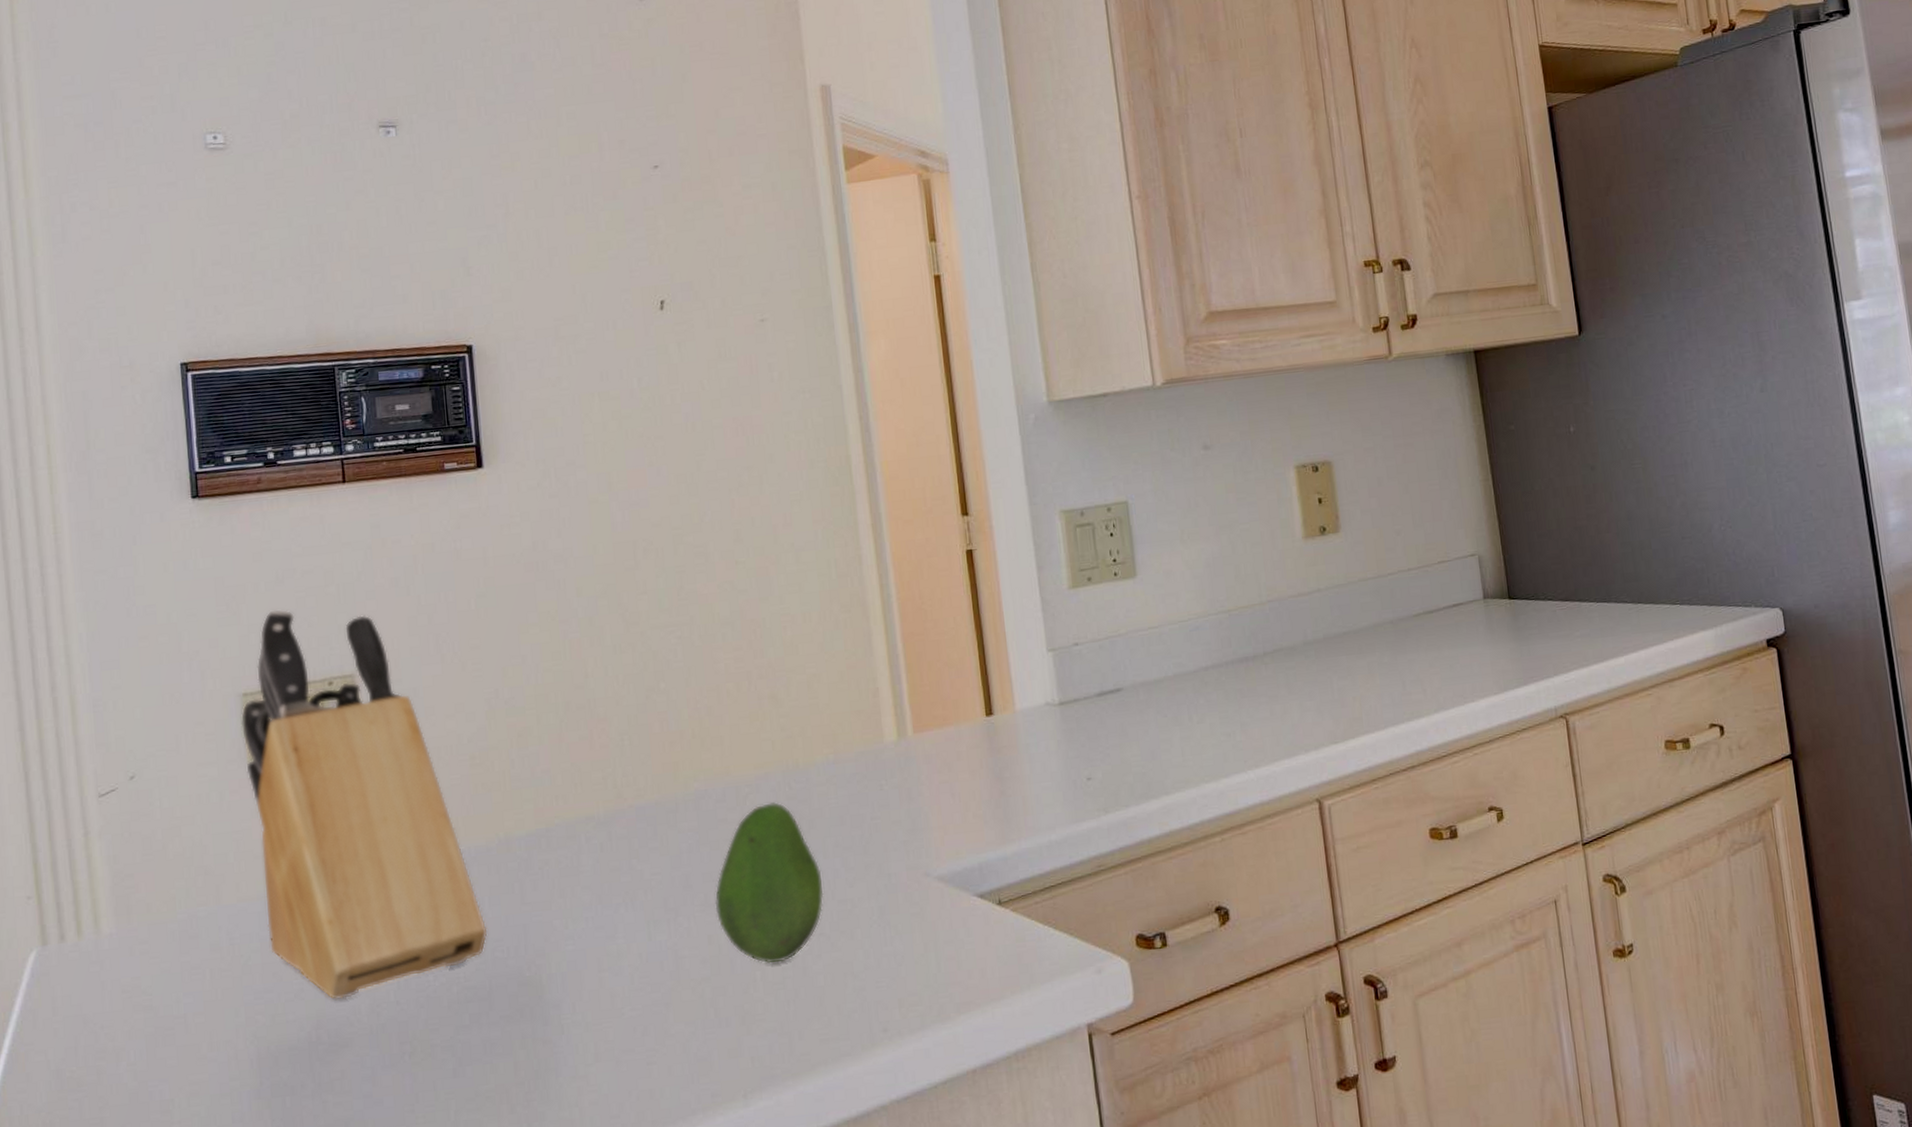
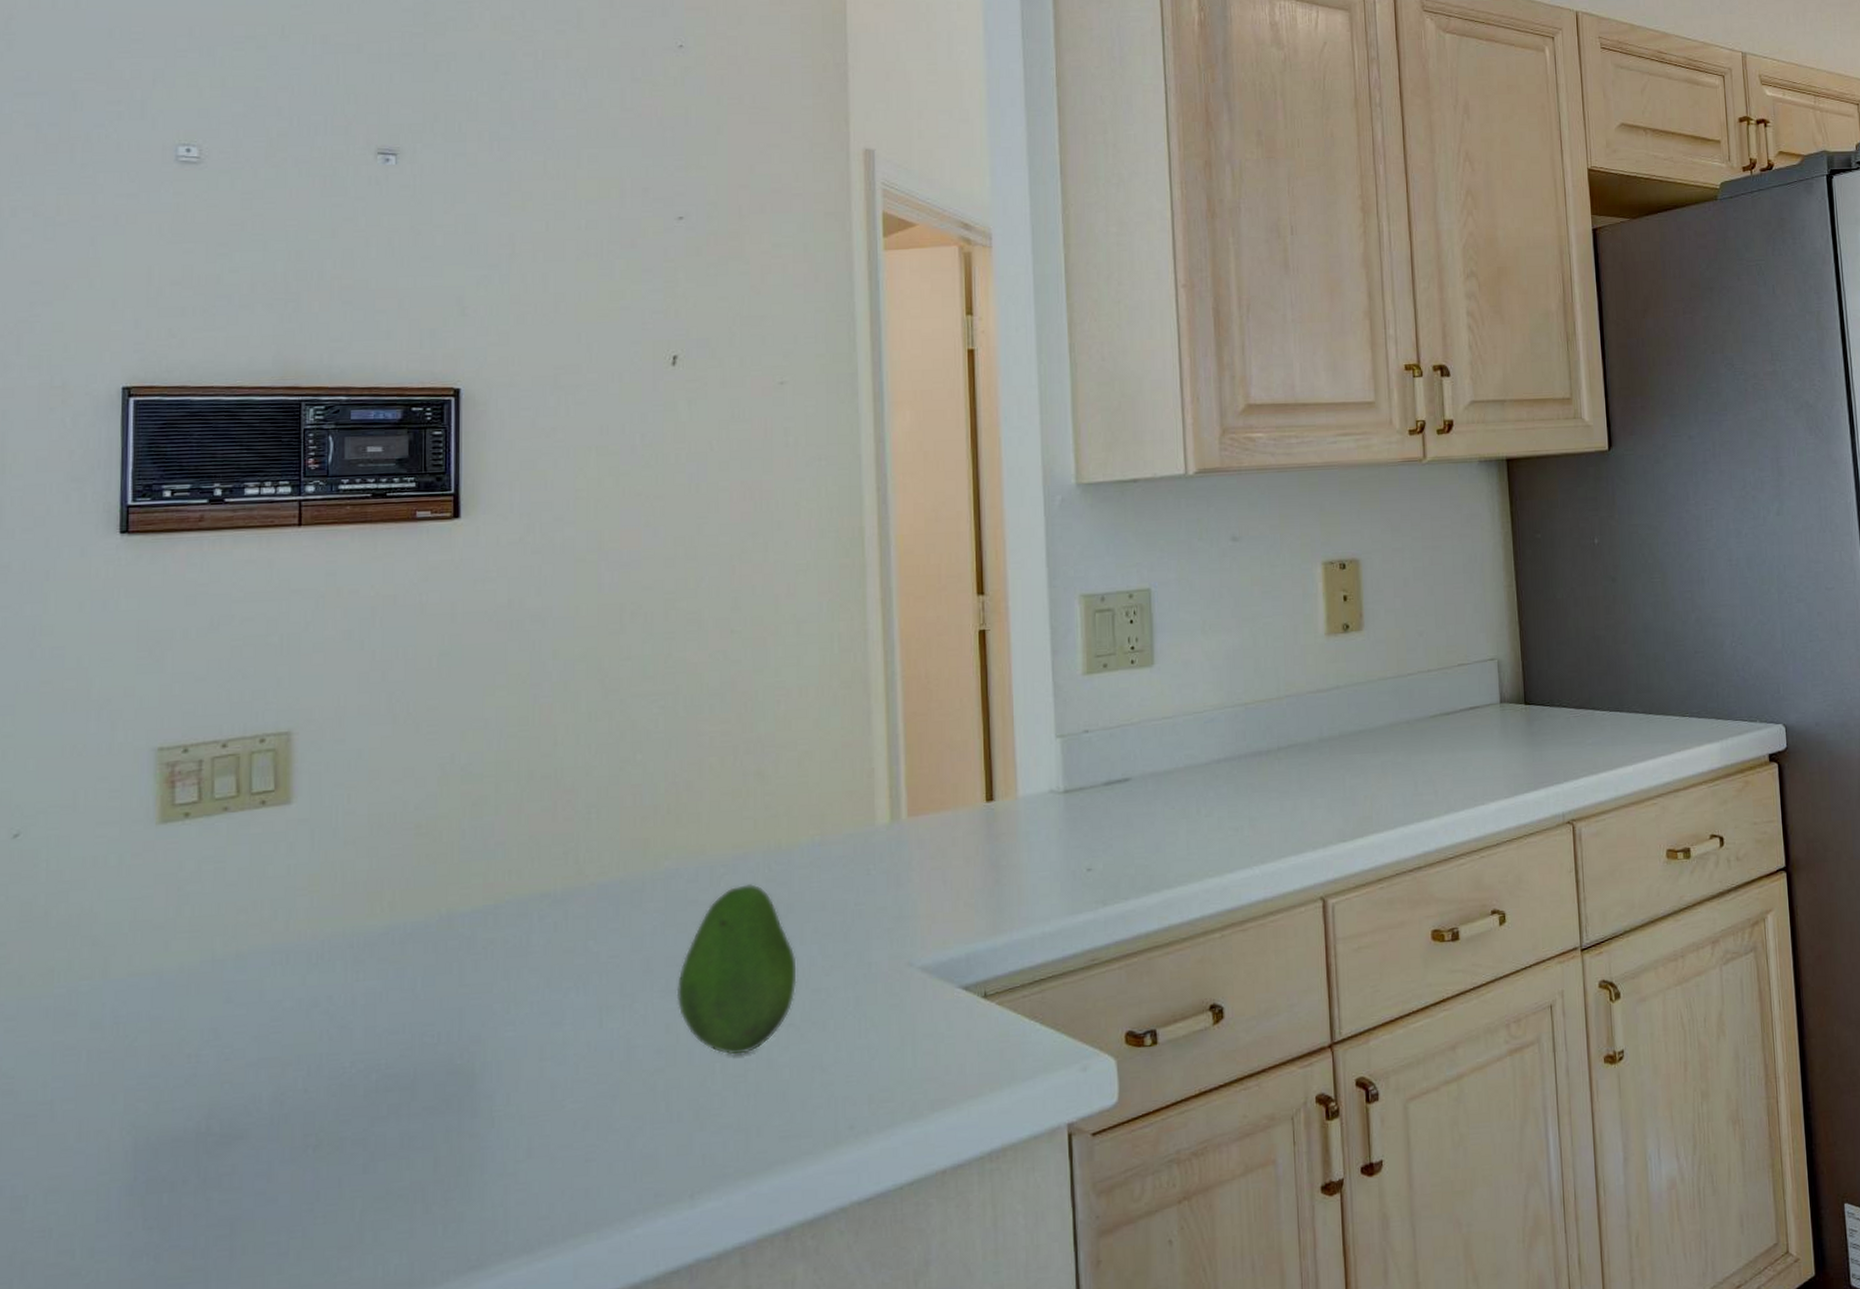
knife block: present [240,609,487,1000] -> none [152,658,417,1087]

